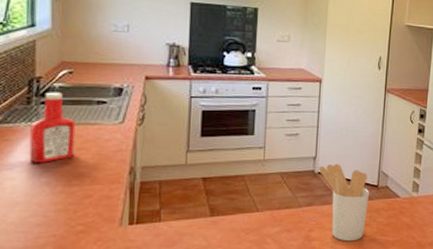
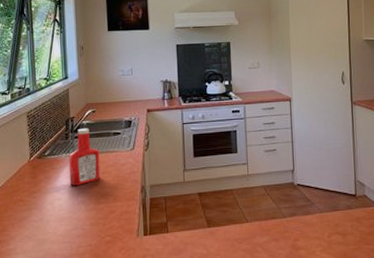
utensil holder: present [319,163,369,242] -> none [297,175,349,250]

